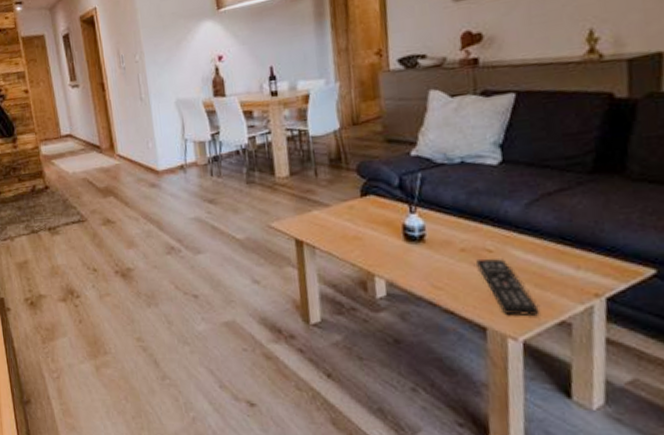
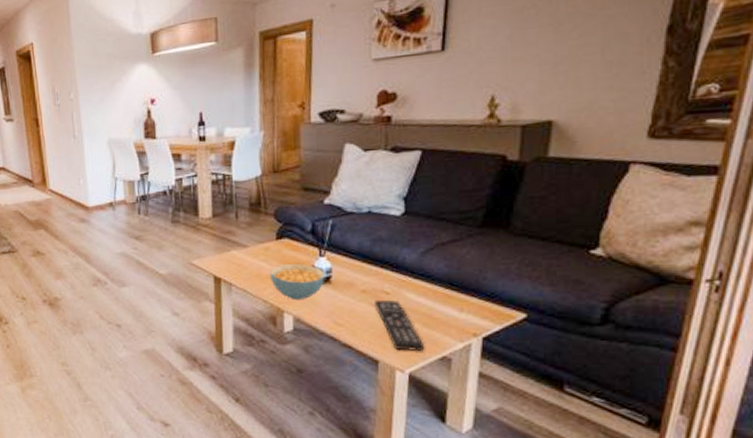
cereal bowl: none [356,221,418,263] -> present [270,263,325,301]

